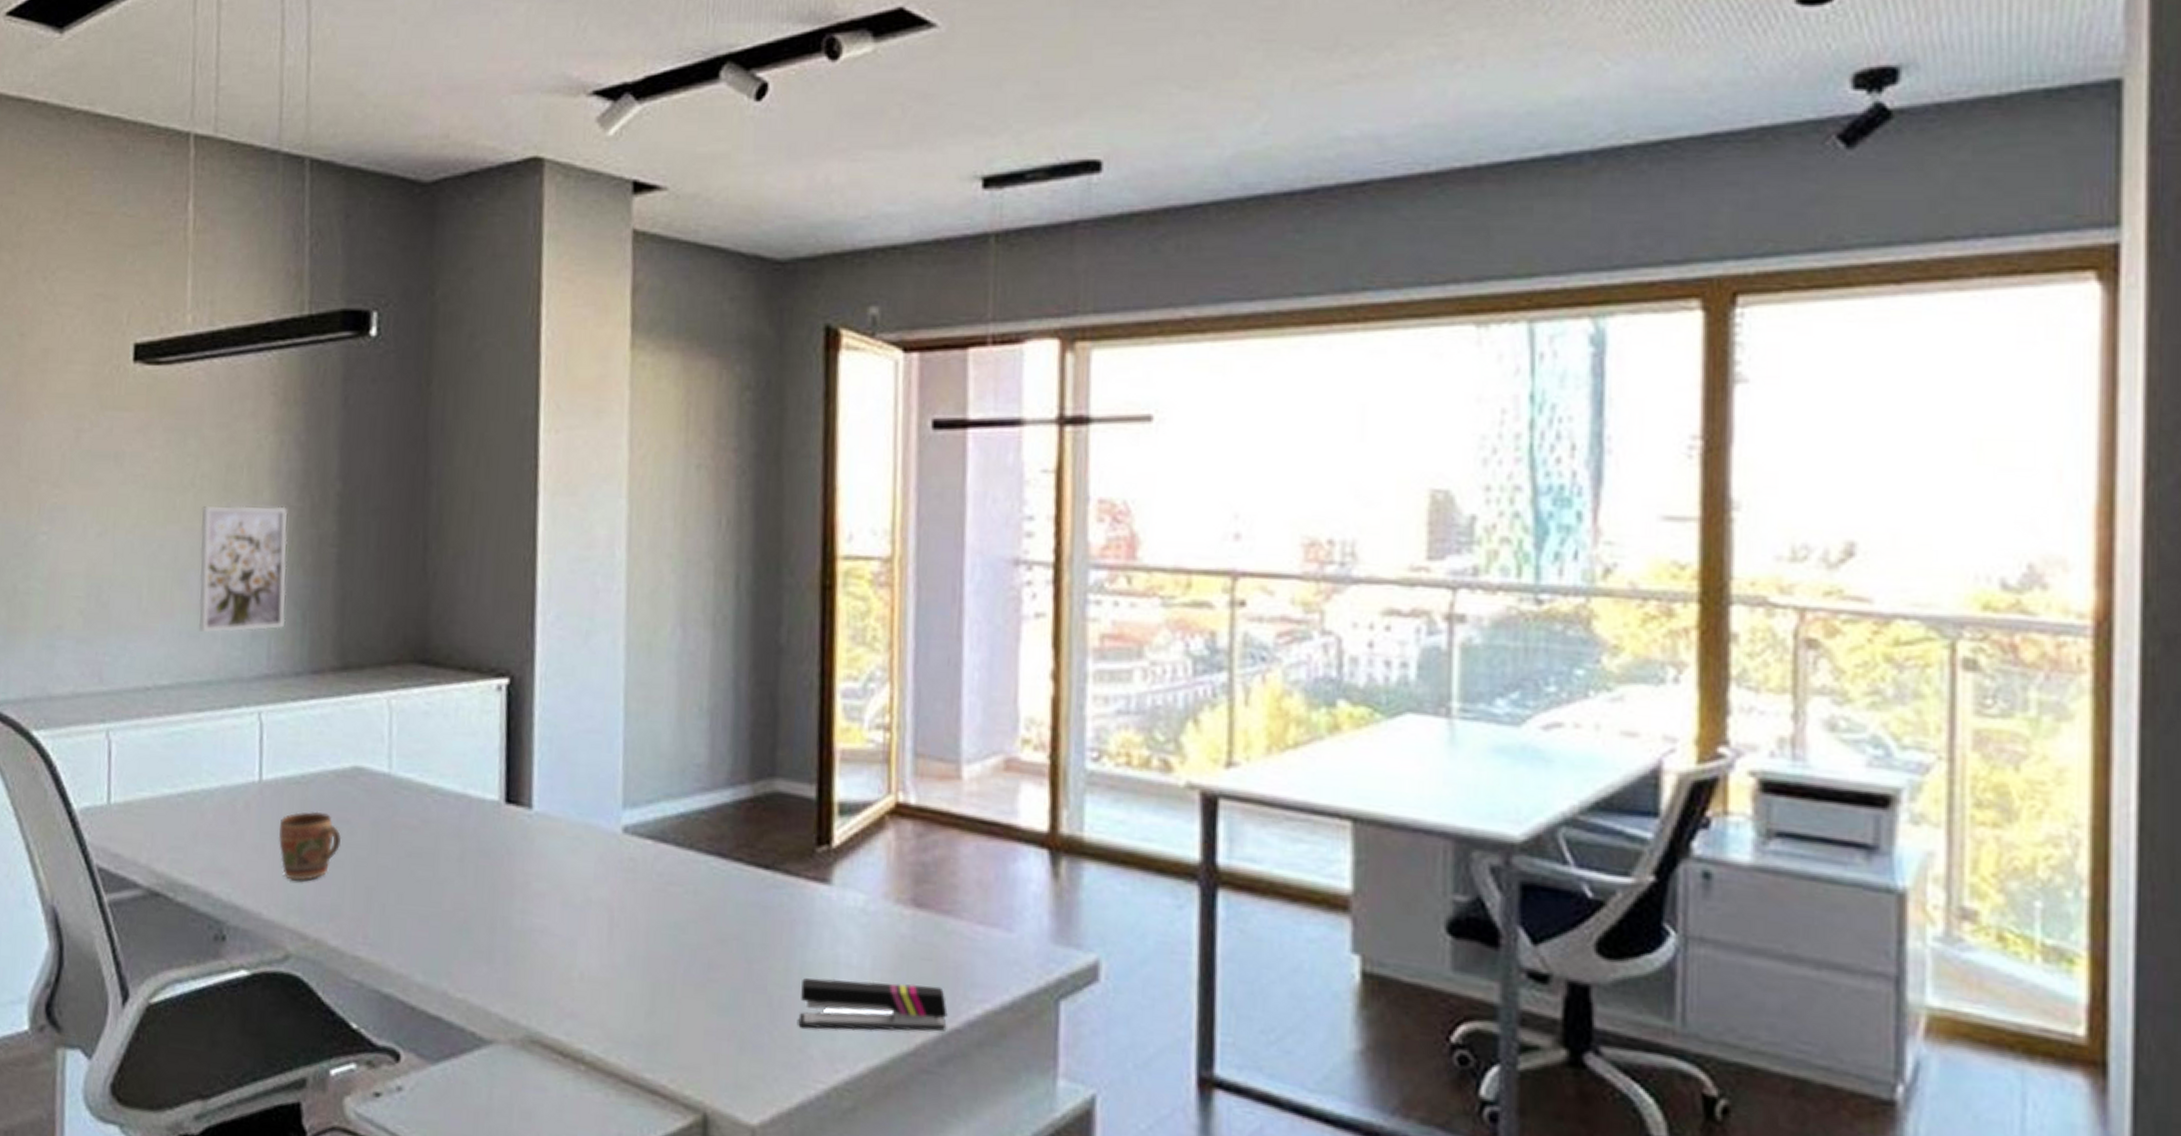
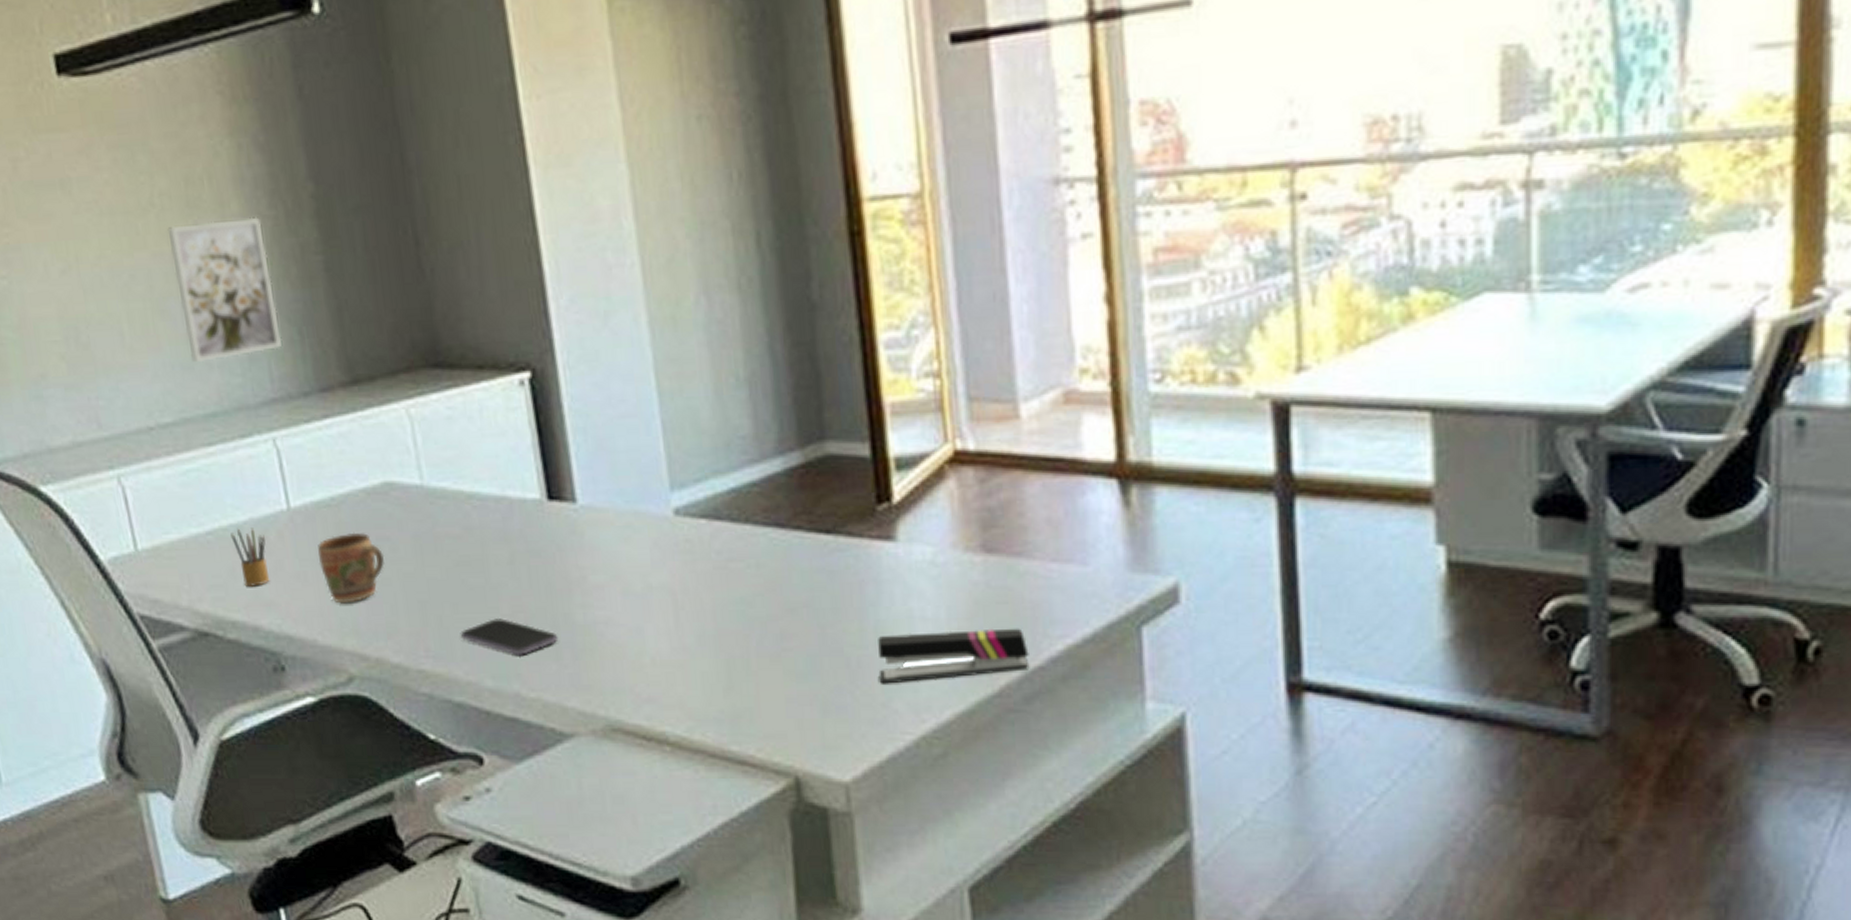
pencil box: none [200,793,232,853] -> present [230,527,270,587]
smartphone: none [399,913,494,954] -> present [460,618,559,655]

